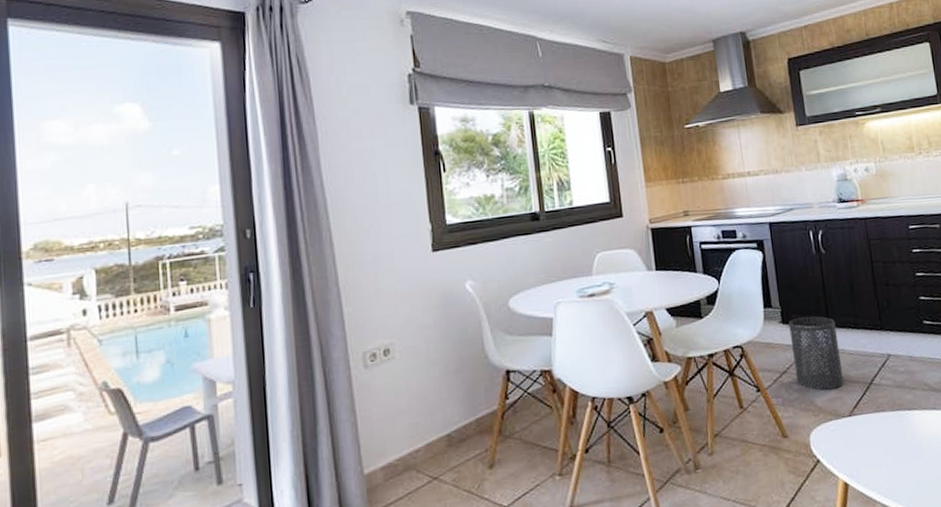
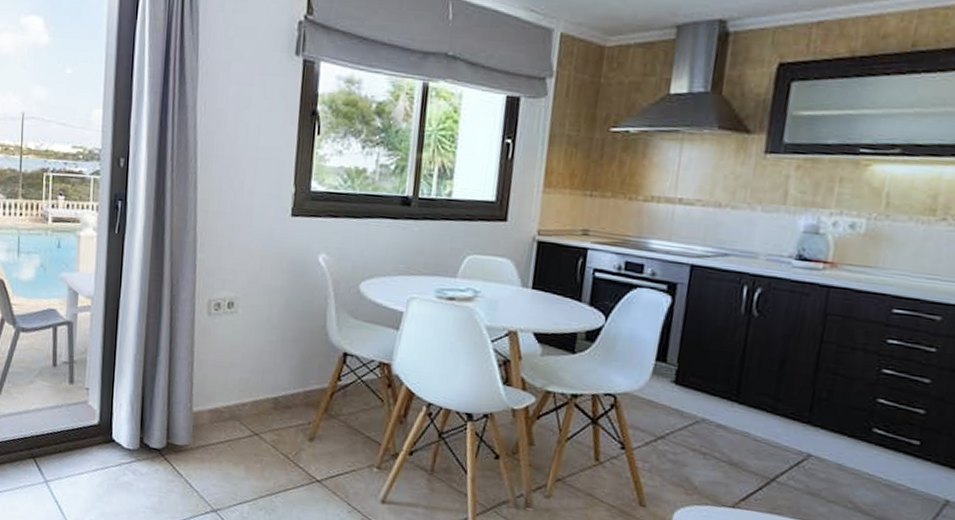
trash can: present [789,316,844,390] -> none [674,382,746,473]

